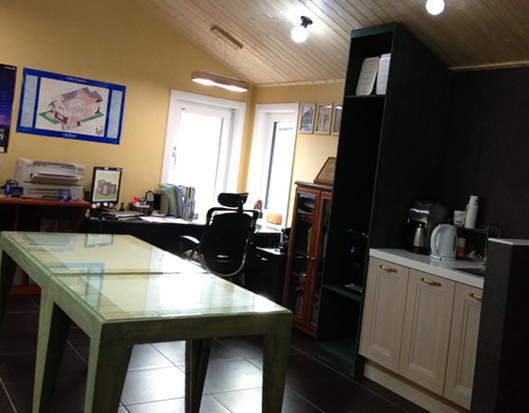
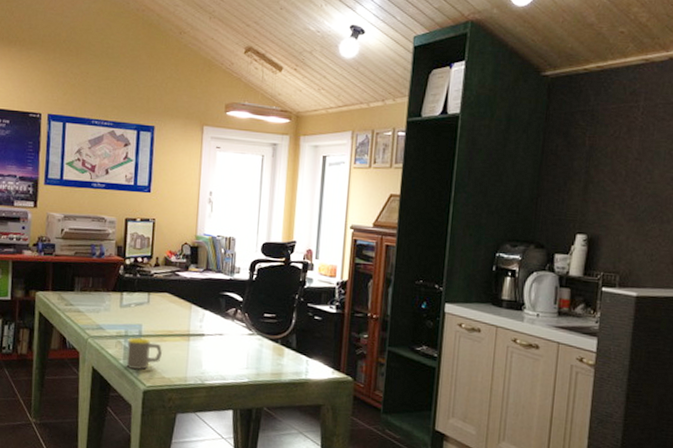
mug: none [87,275,123,306] -> present [126,337,162,371]

